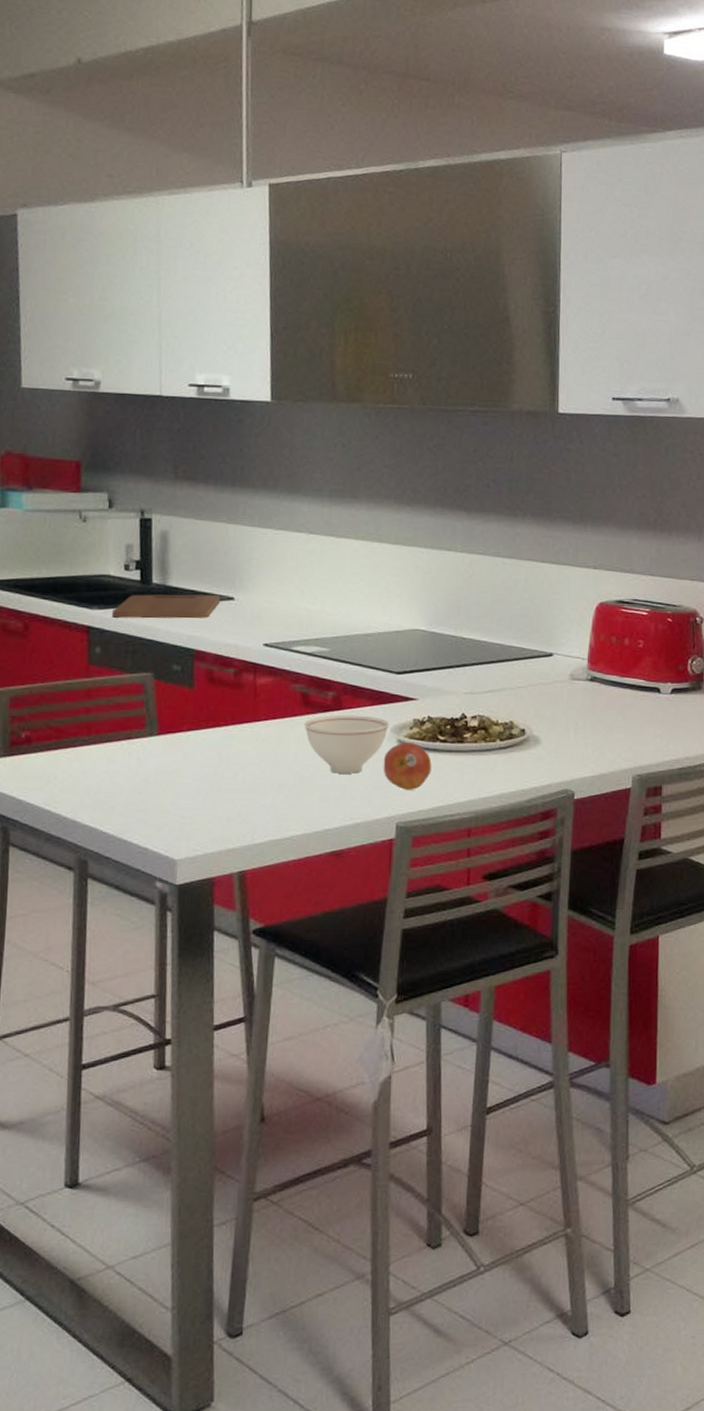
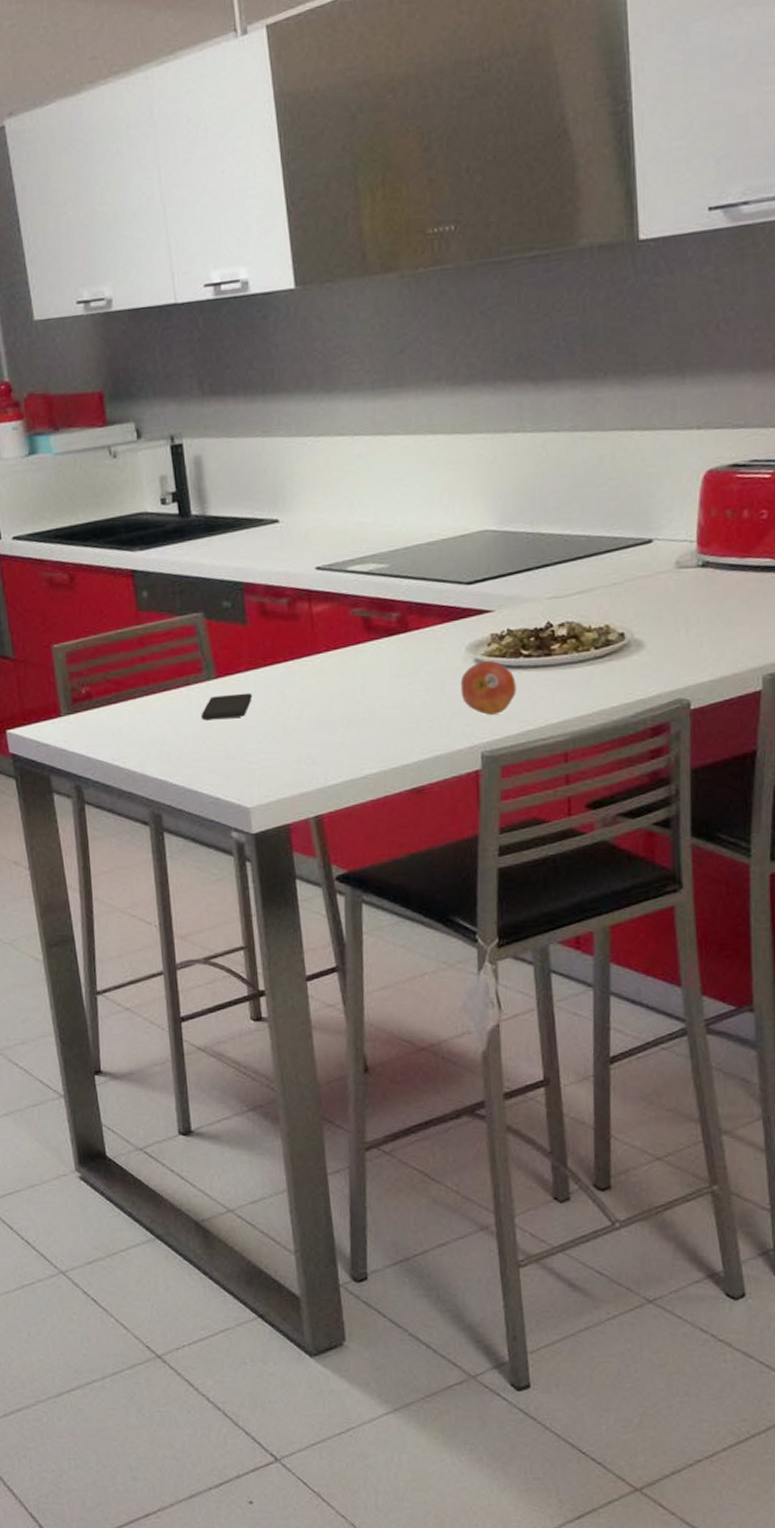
cutting board: present [112,594,220,619] -> none [155,518,264,558]
mobile phone: none [139,751,191,774] -> present [201,693,252,721]
bowl: present [304,715,390,774] -> none [368,635,464,703]

